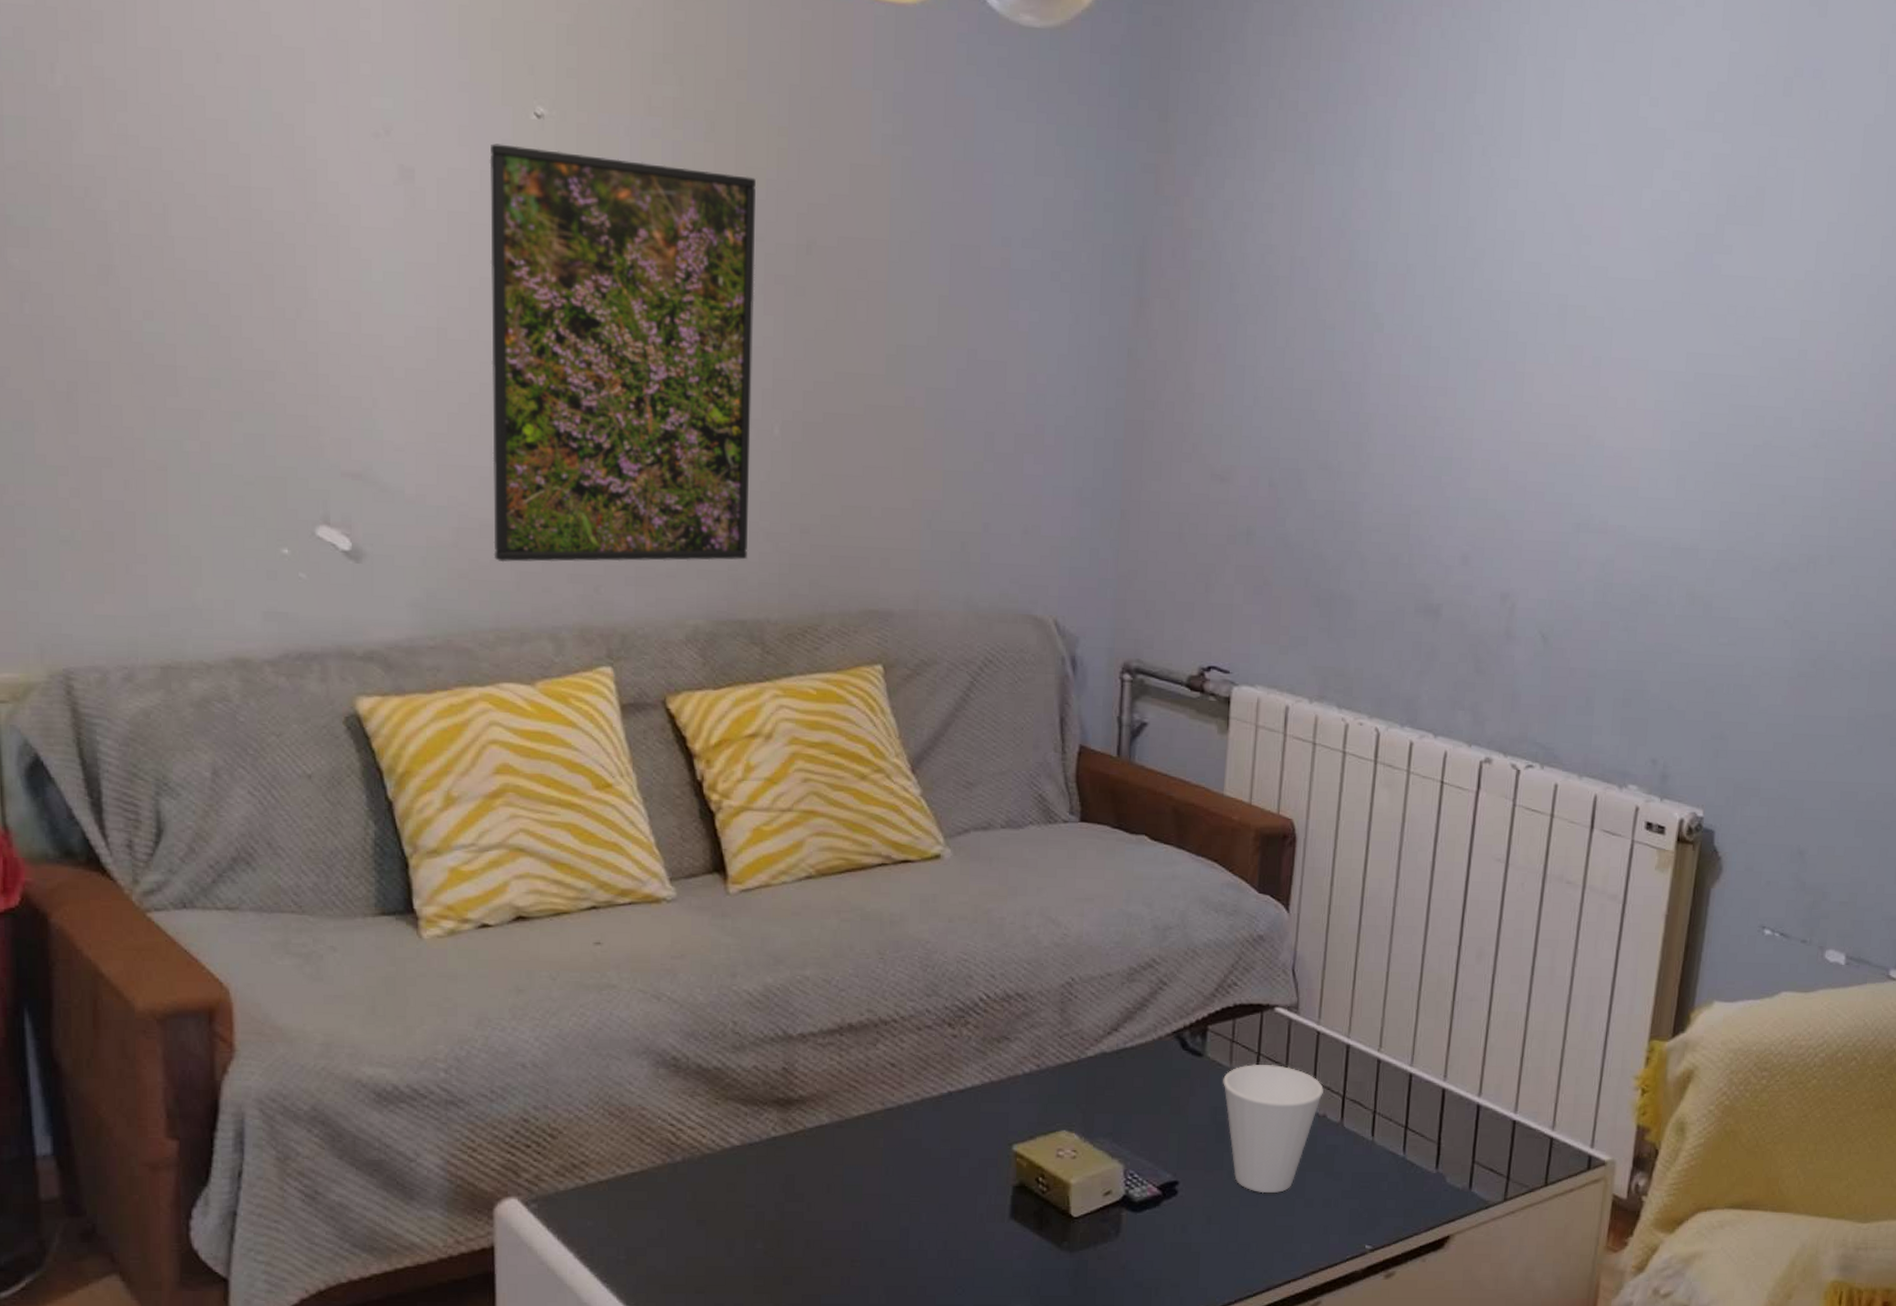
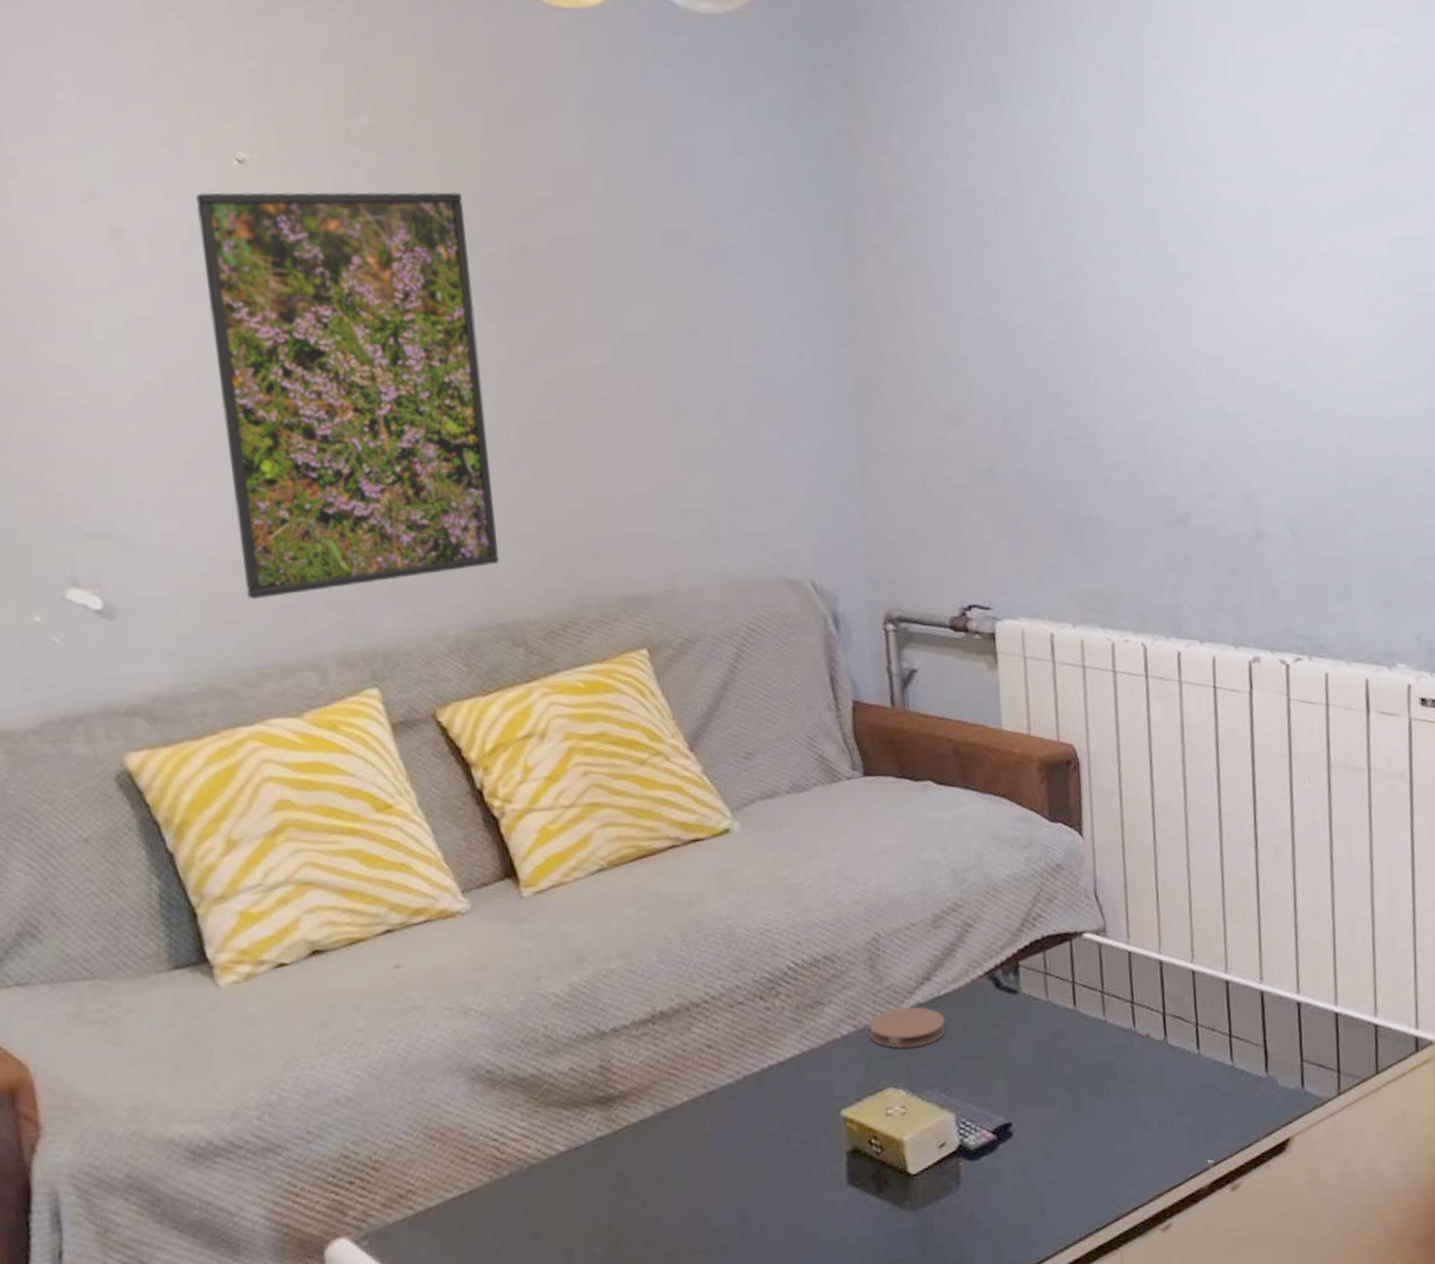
coaster: none [1050,1054,1127,1094] -> present [868,1006,946,1049]
cup: present [1223,1063,1324,1194] -> none [1041,991,1143,1123]

